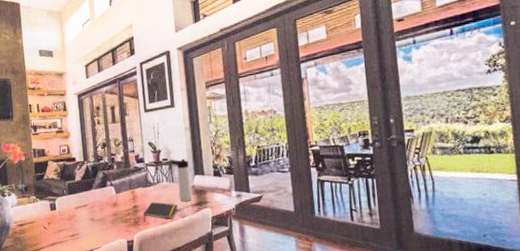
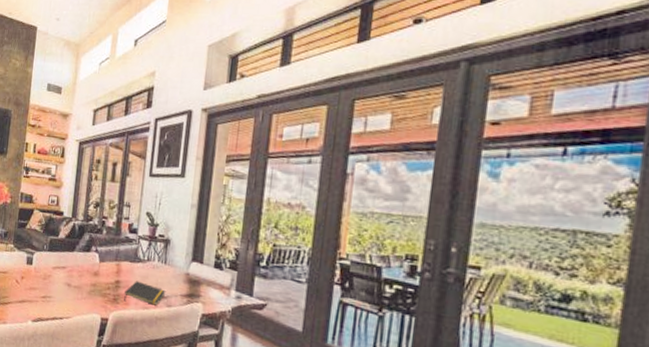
thermos bottle: present [170,159,193,202] -> none [167,238,188,290]

